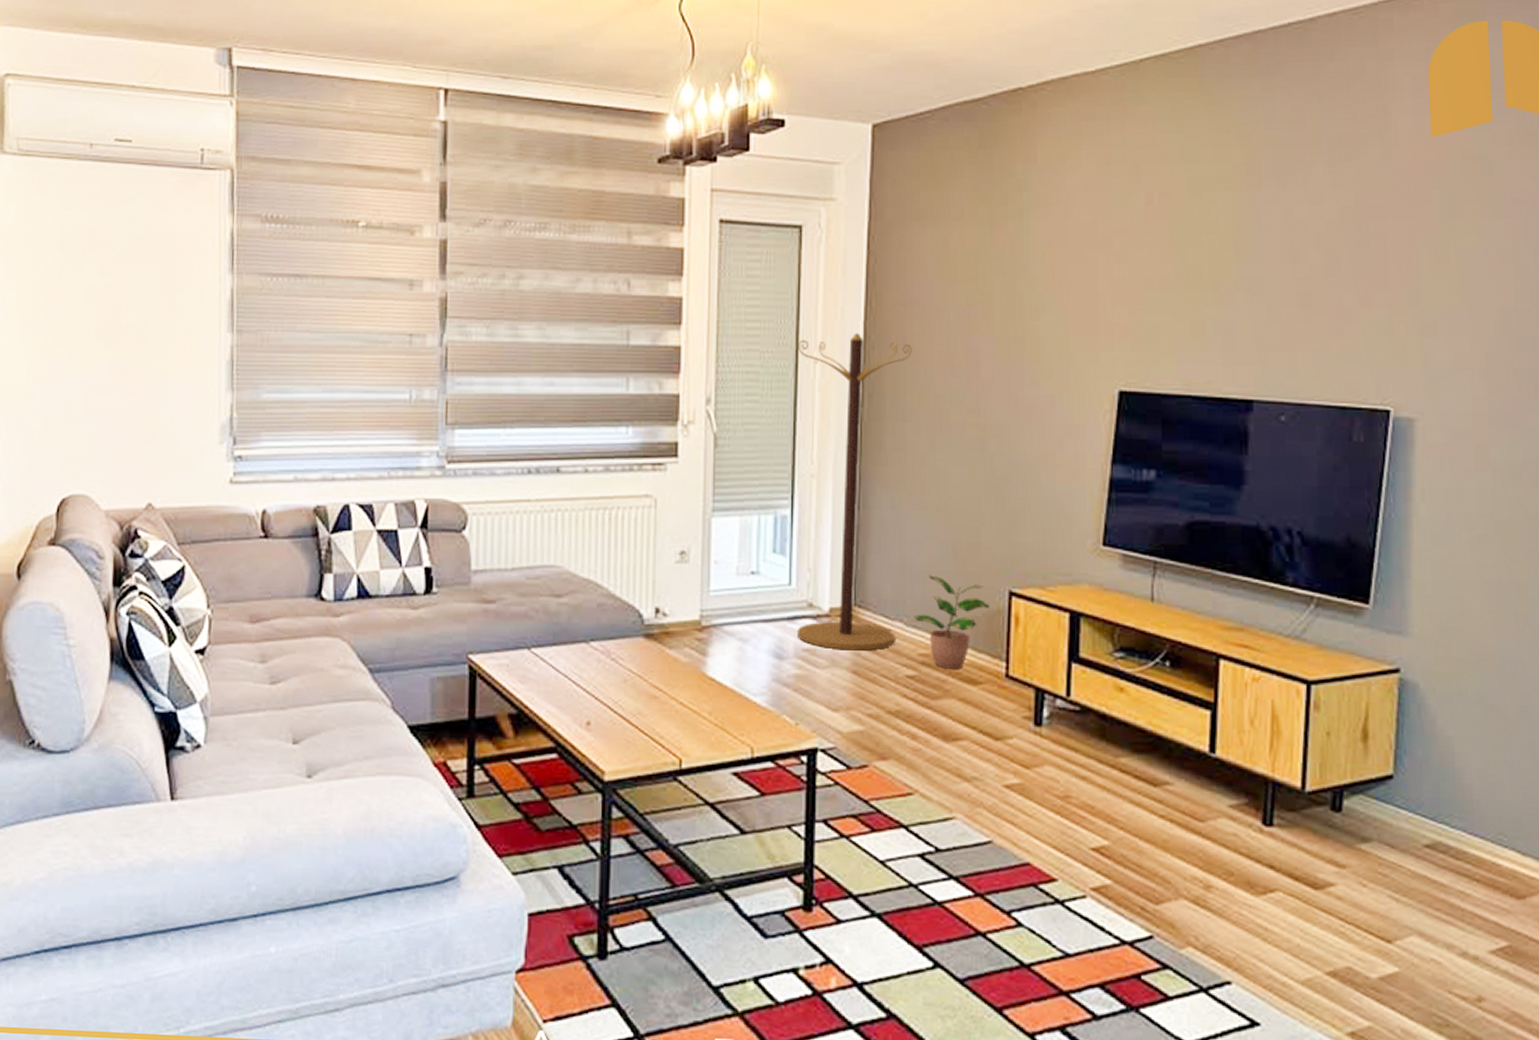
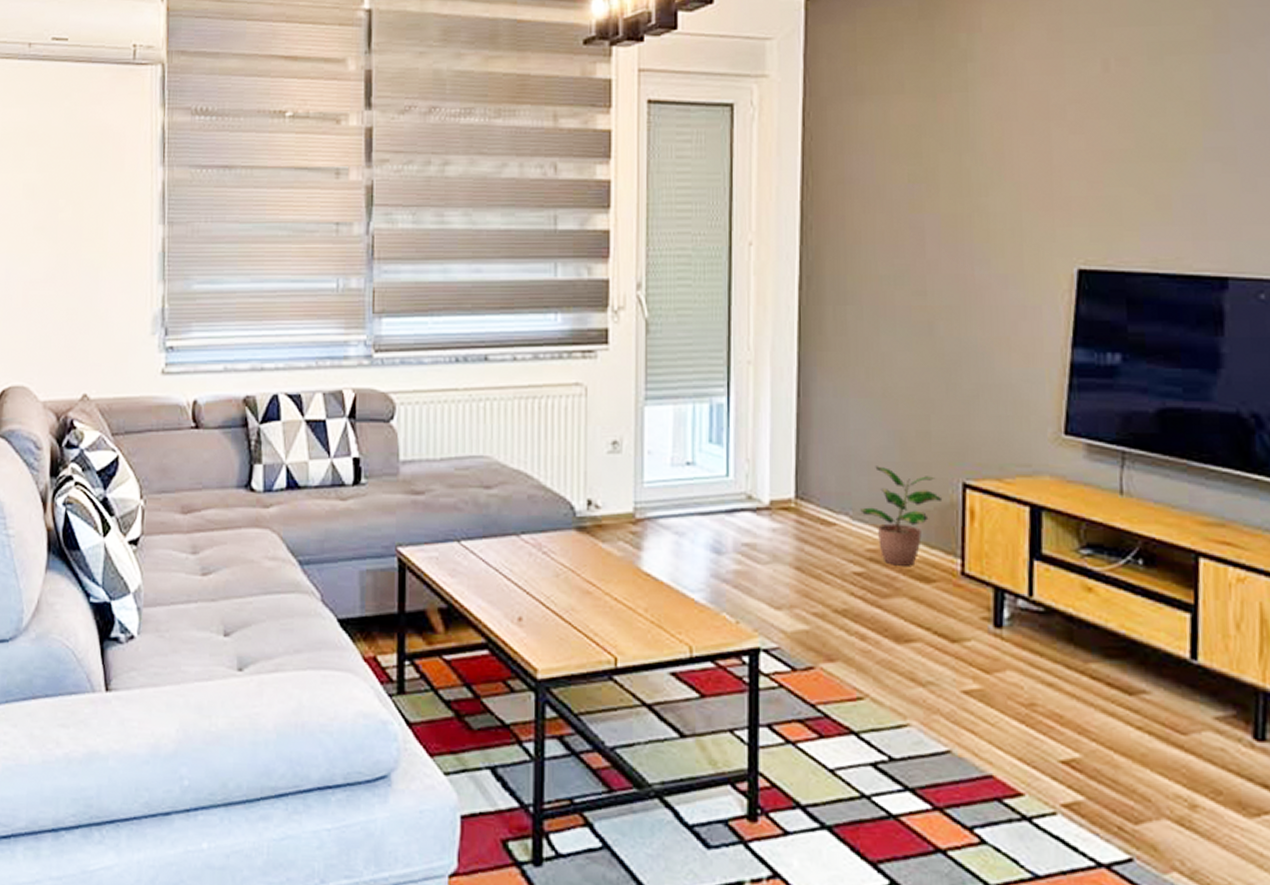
coat rack: present [798,333,912,651] -> none [732,214,852,546]

